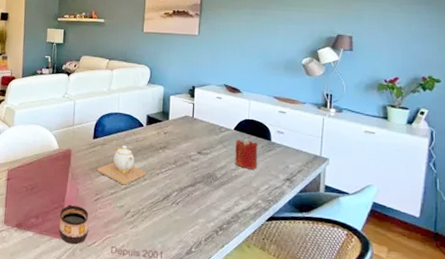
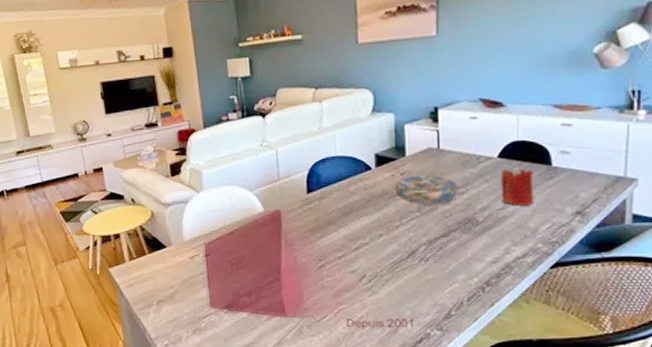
cup: present [58,204,89,245] -> none [276,275,316,321]
teapot: present [96,144,147,185] -> none [316,195,383,246]
decorative bowl: none [158,134,205,160] -> present [394,173,459,205]

